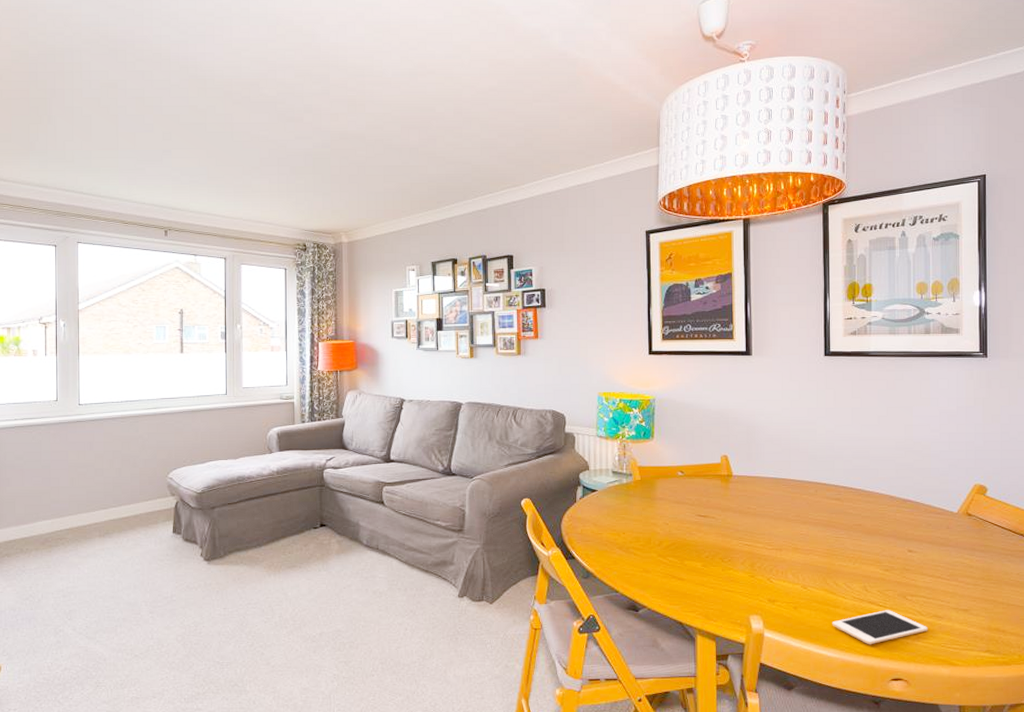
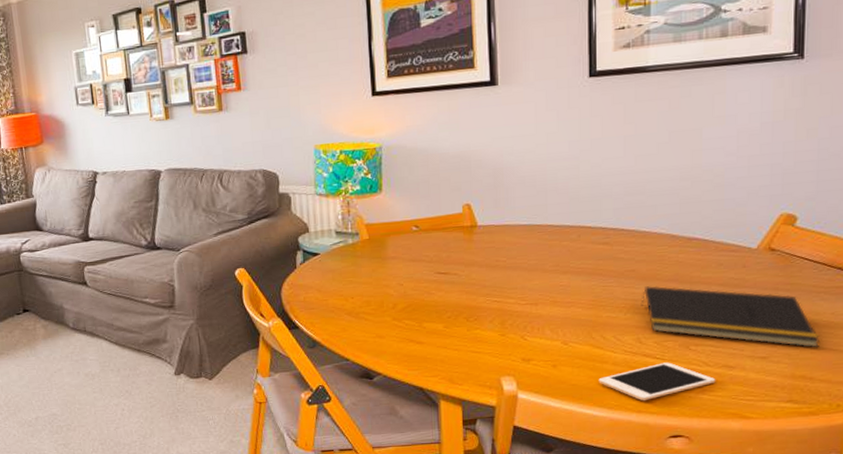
notepad: none [866,540,1009,604] -> present [641,286,820,348]

